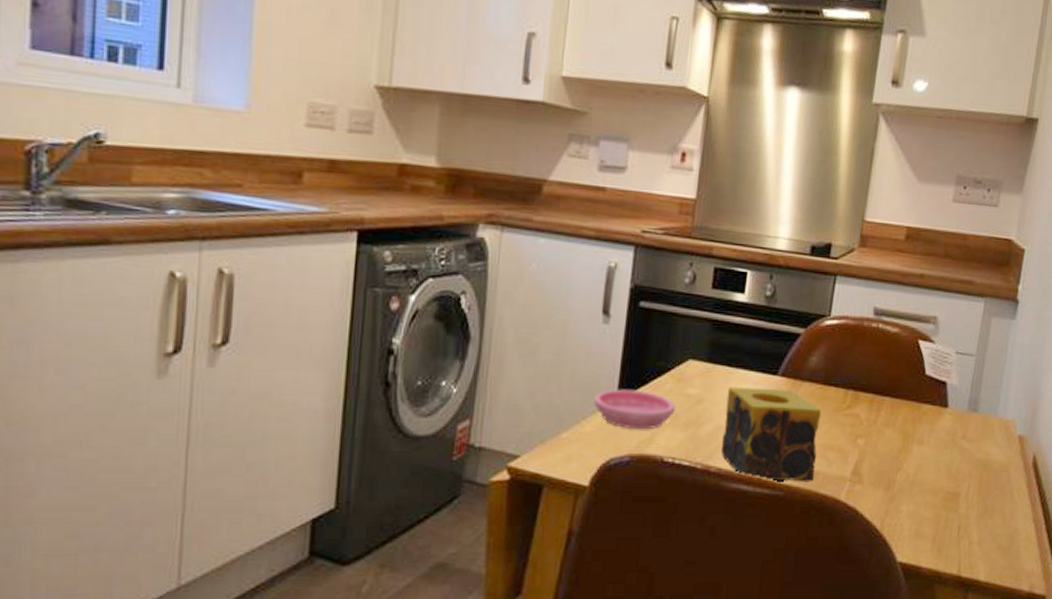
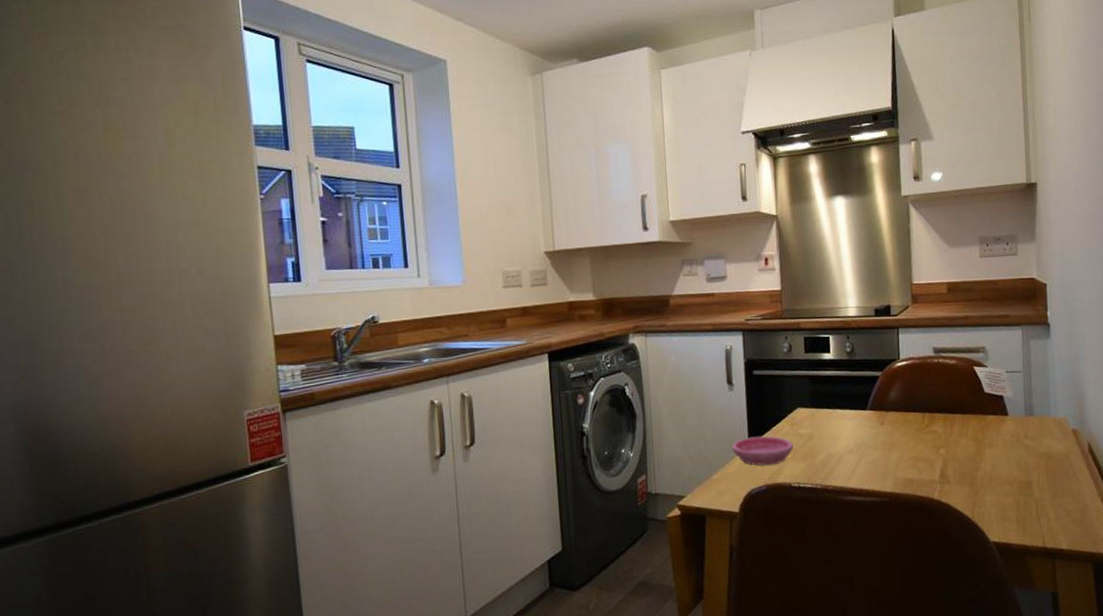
candle: present [720,387,822,482] -> none [830,420,910,492]

